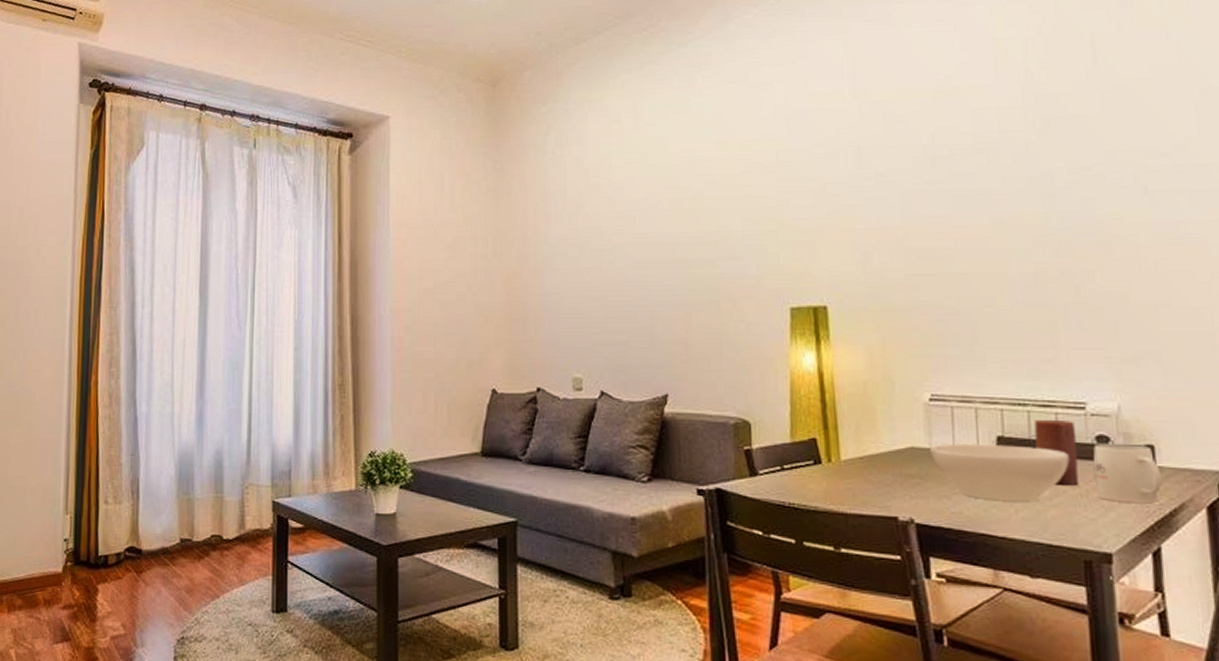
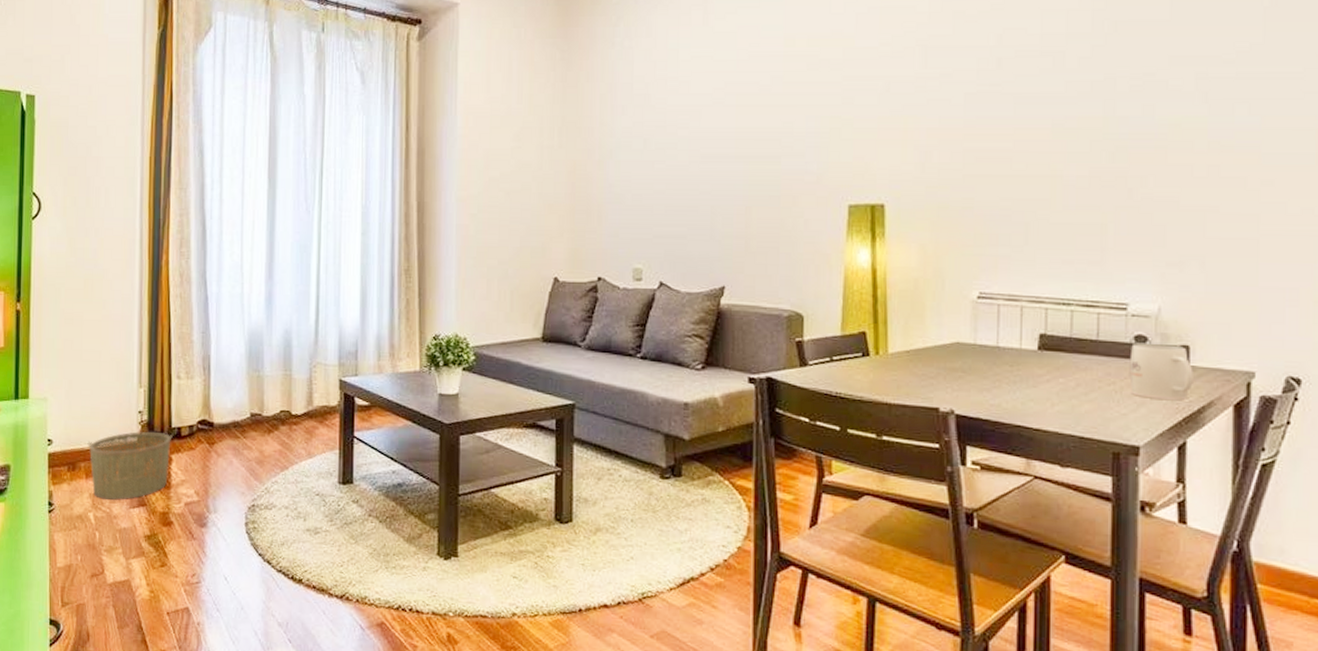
basket: none [10,560,99,635] -> present [87,431,173,500]
bowl: present [930,444,1069,502] -> none [975,340,1107,397]
candle: present [1034,419,1079,487] -> none [1076,318,1115,383]

